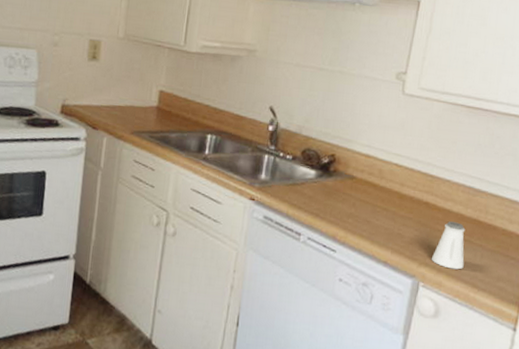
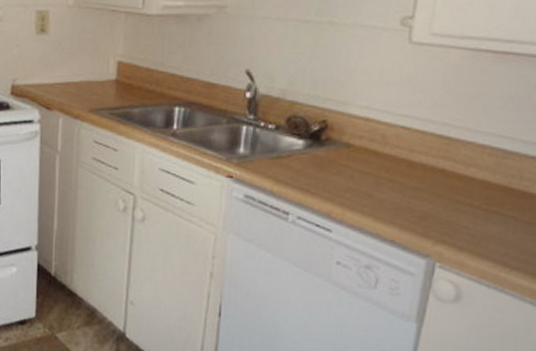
saltshaker: present [431,221,465,270] -> none [449,190,493,247]

